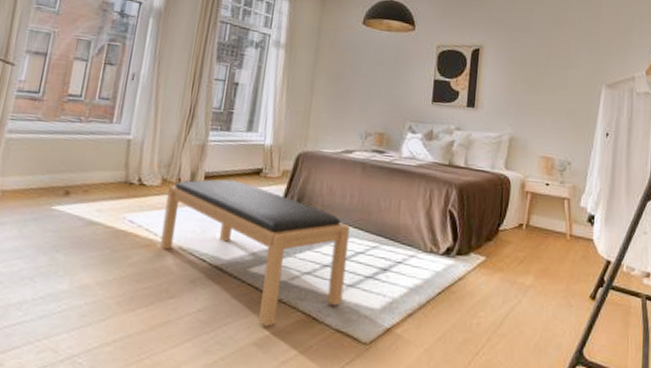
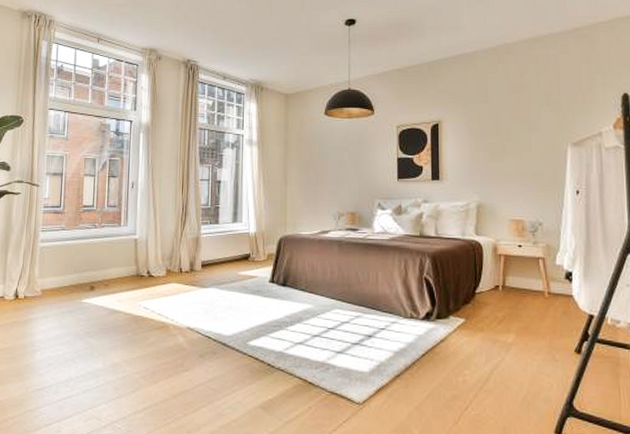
bench: present [159,179,351,327] -> none [171,266,334,392]

